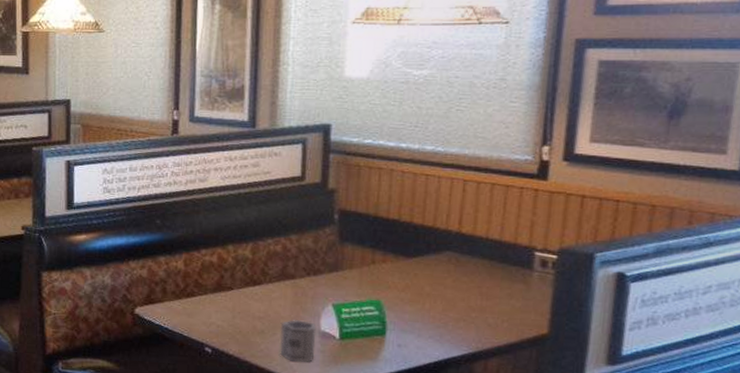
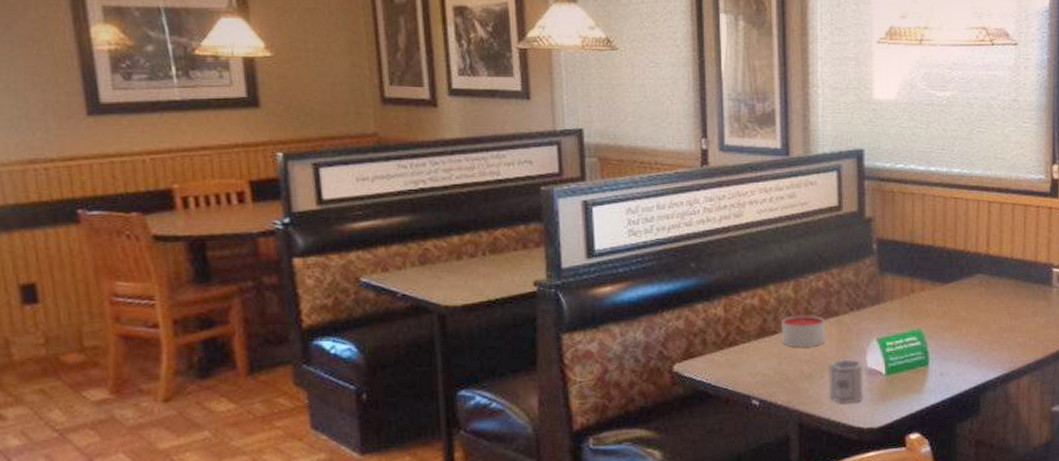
candle: none [237,274,280,306] -> present [782,314,825,348]

